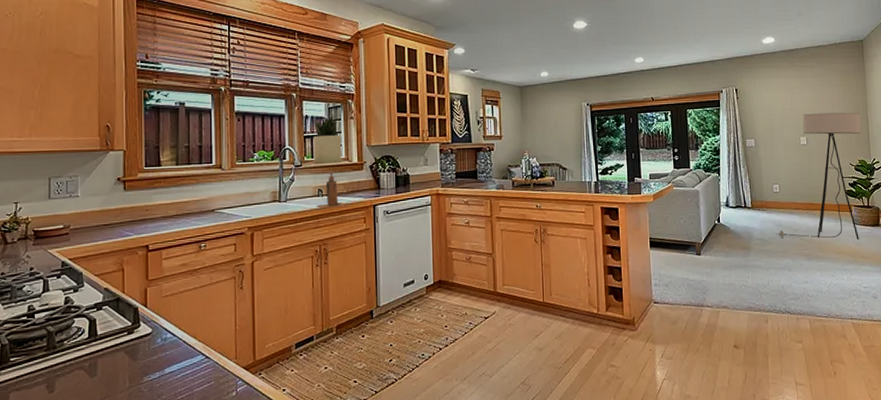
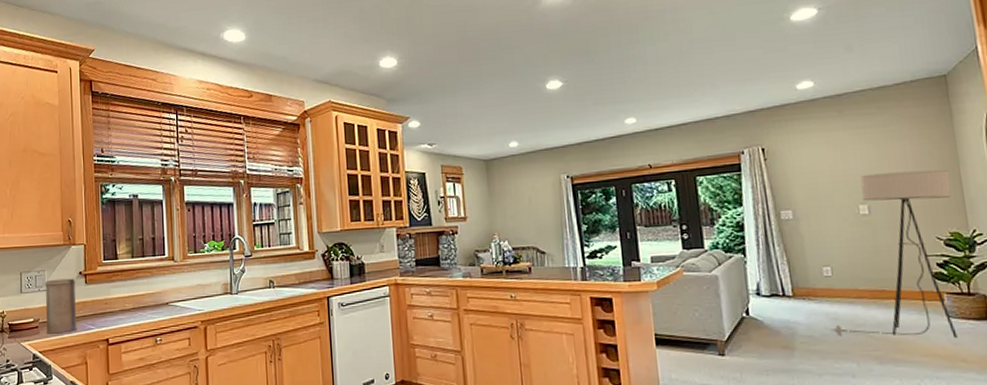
canister: none [77,184,114,242] -> present [45,278,77,335]
planter: present [311,115,345,164] -> none [261,201,296,253]
soap dispenser: present [317,170,346,210] -> none [268,260,298,302]

